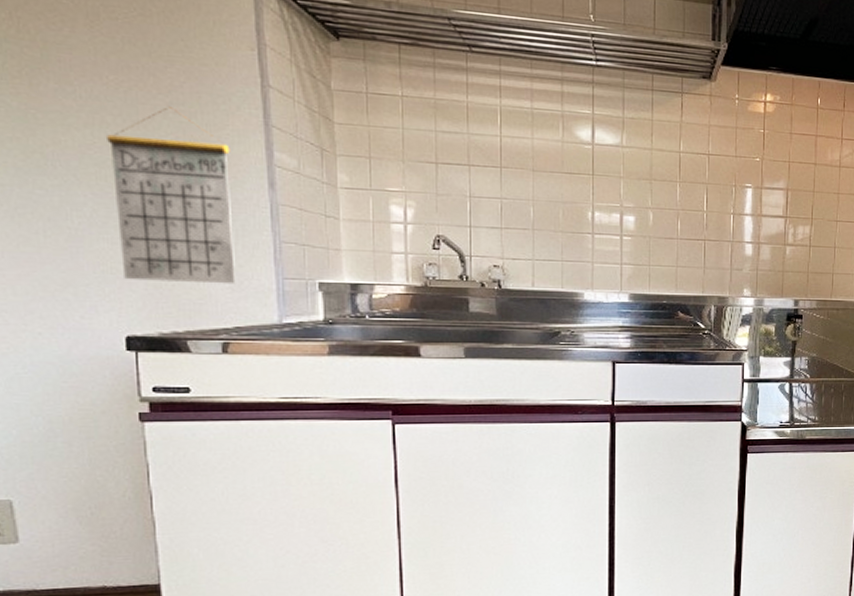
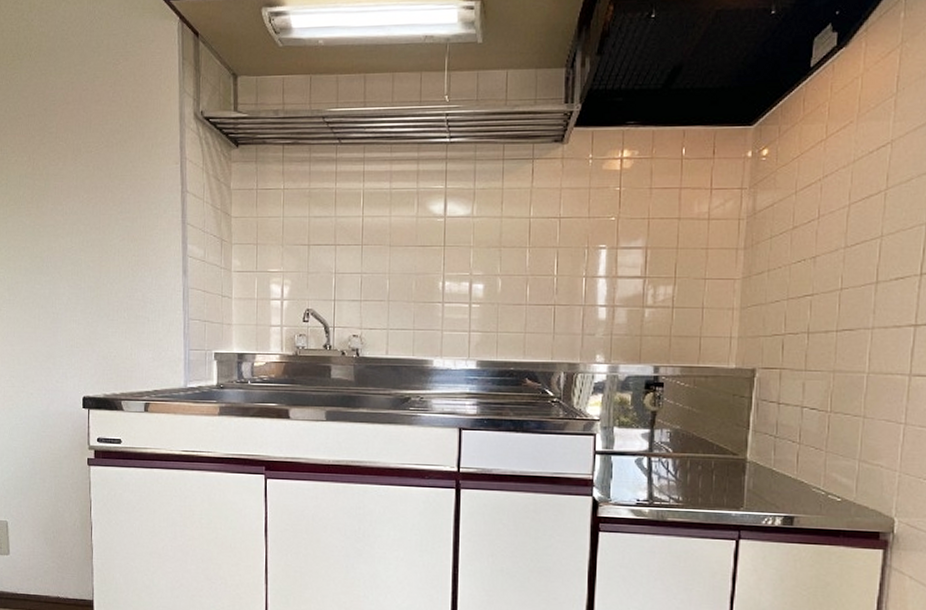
calendar: present [107,107,236,284] -> none [80,215,158,355]

